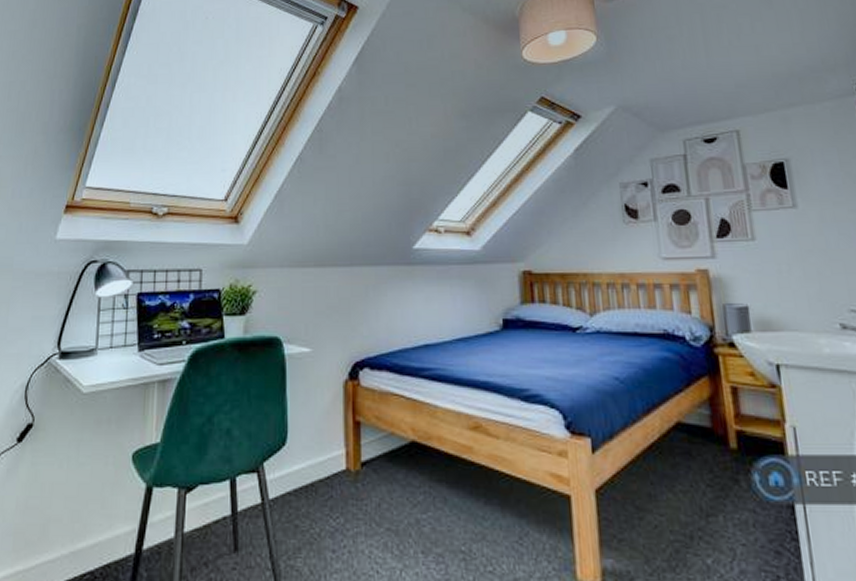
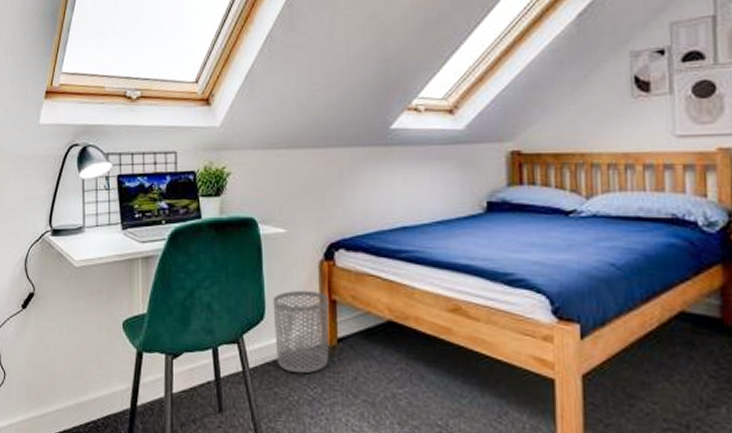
waste bin: none [295,411,353,503] -> present [272,290,329,374]

